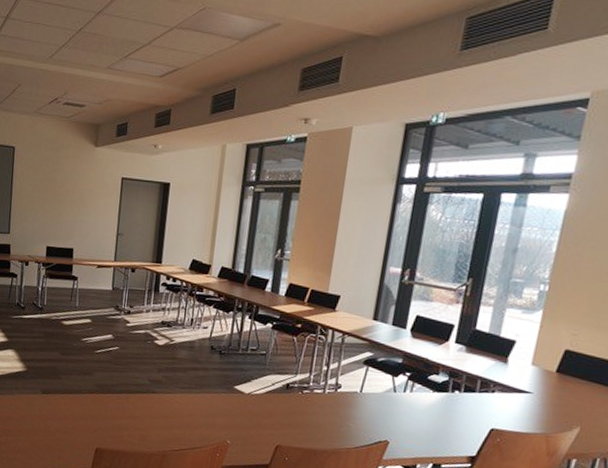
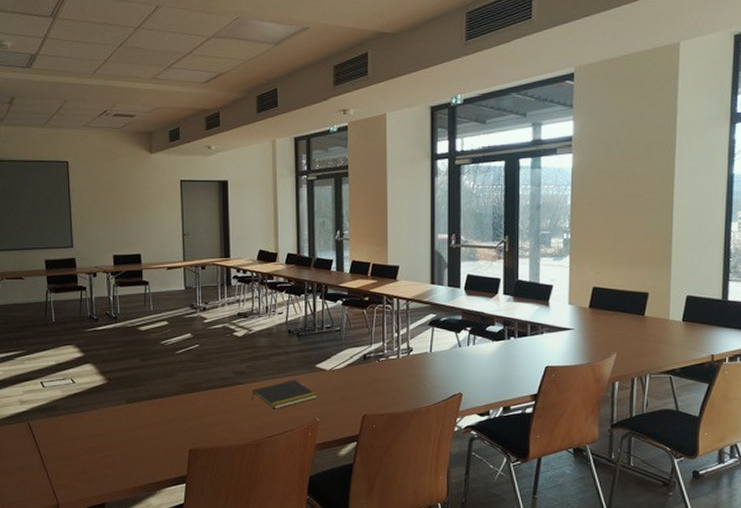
notepad: none [164,397,232,424] -> present [252,380,318,409]

